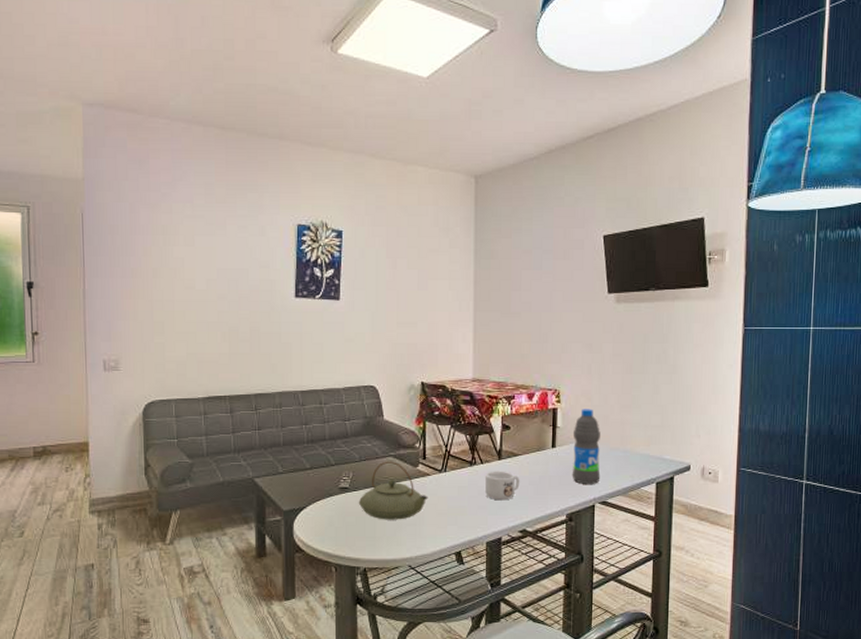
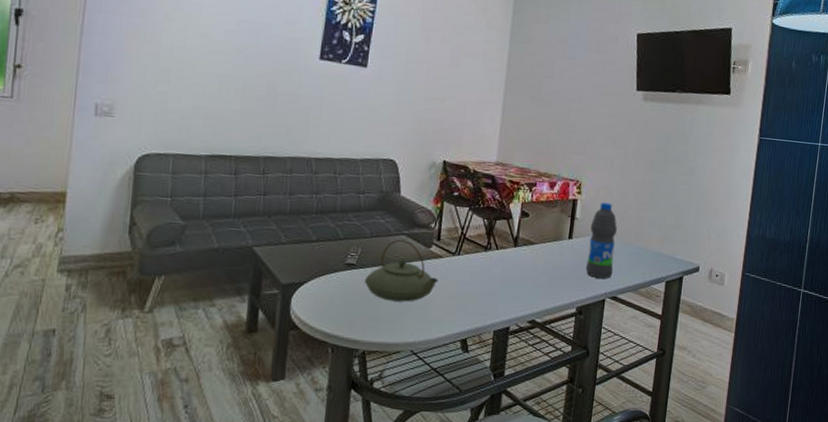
mug: present [485,471,520,501] -> none [498,257,534,289]

